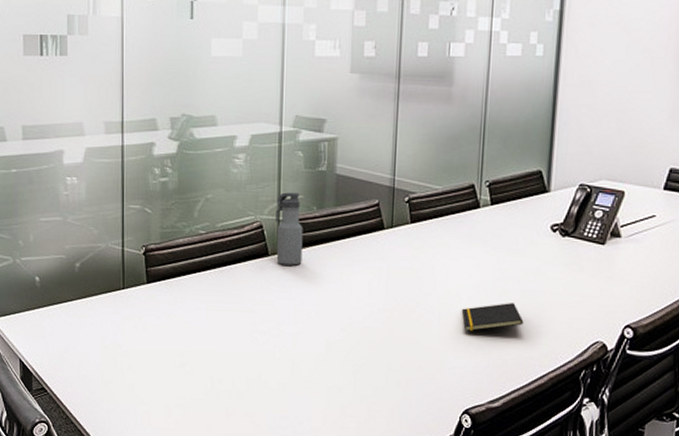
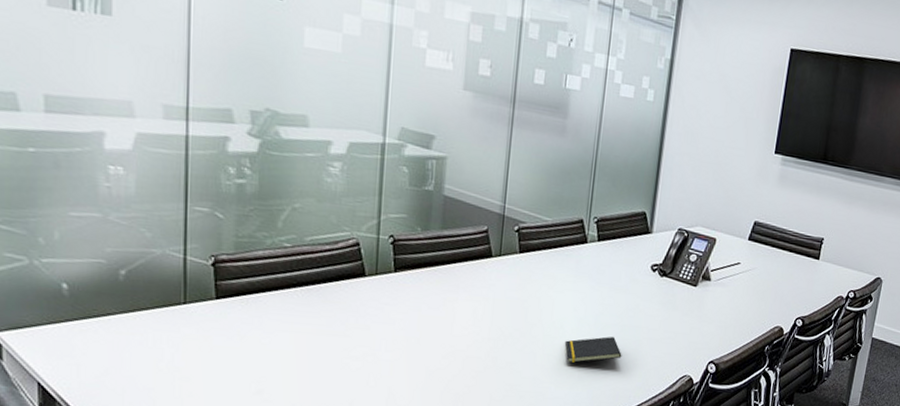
water bottle: present [276,192,303,266] -> none [374,209,406,289]

